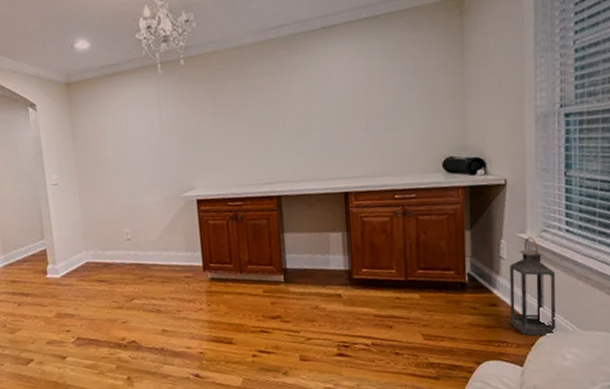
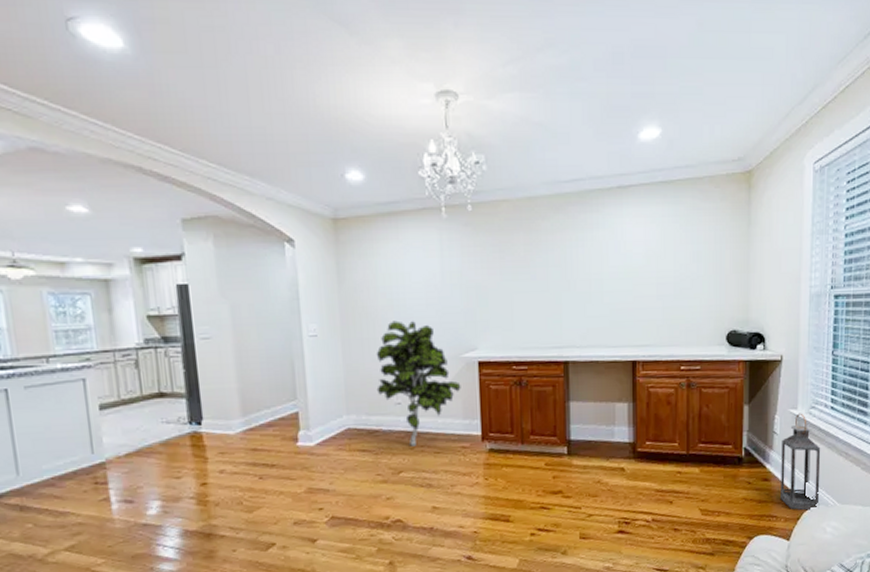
indoor plant: none [107,167,183,277] -> present [376,320,461,446]

